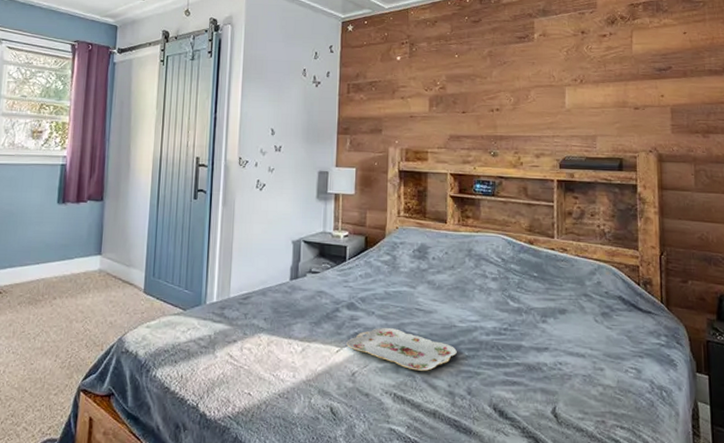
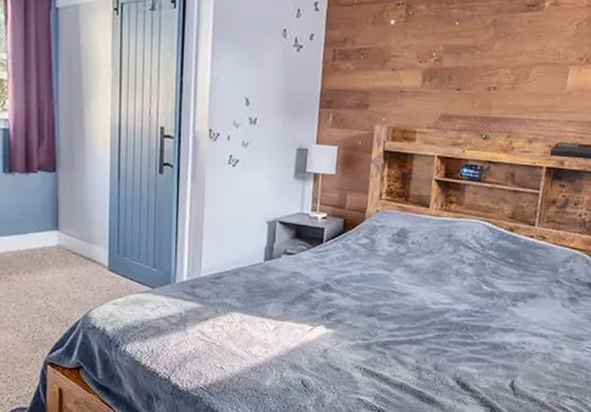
serving tray: present [346,328,457,371] -> none [320,308,428,349]

